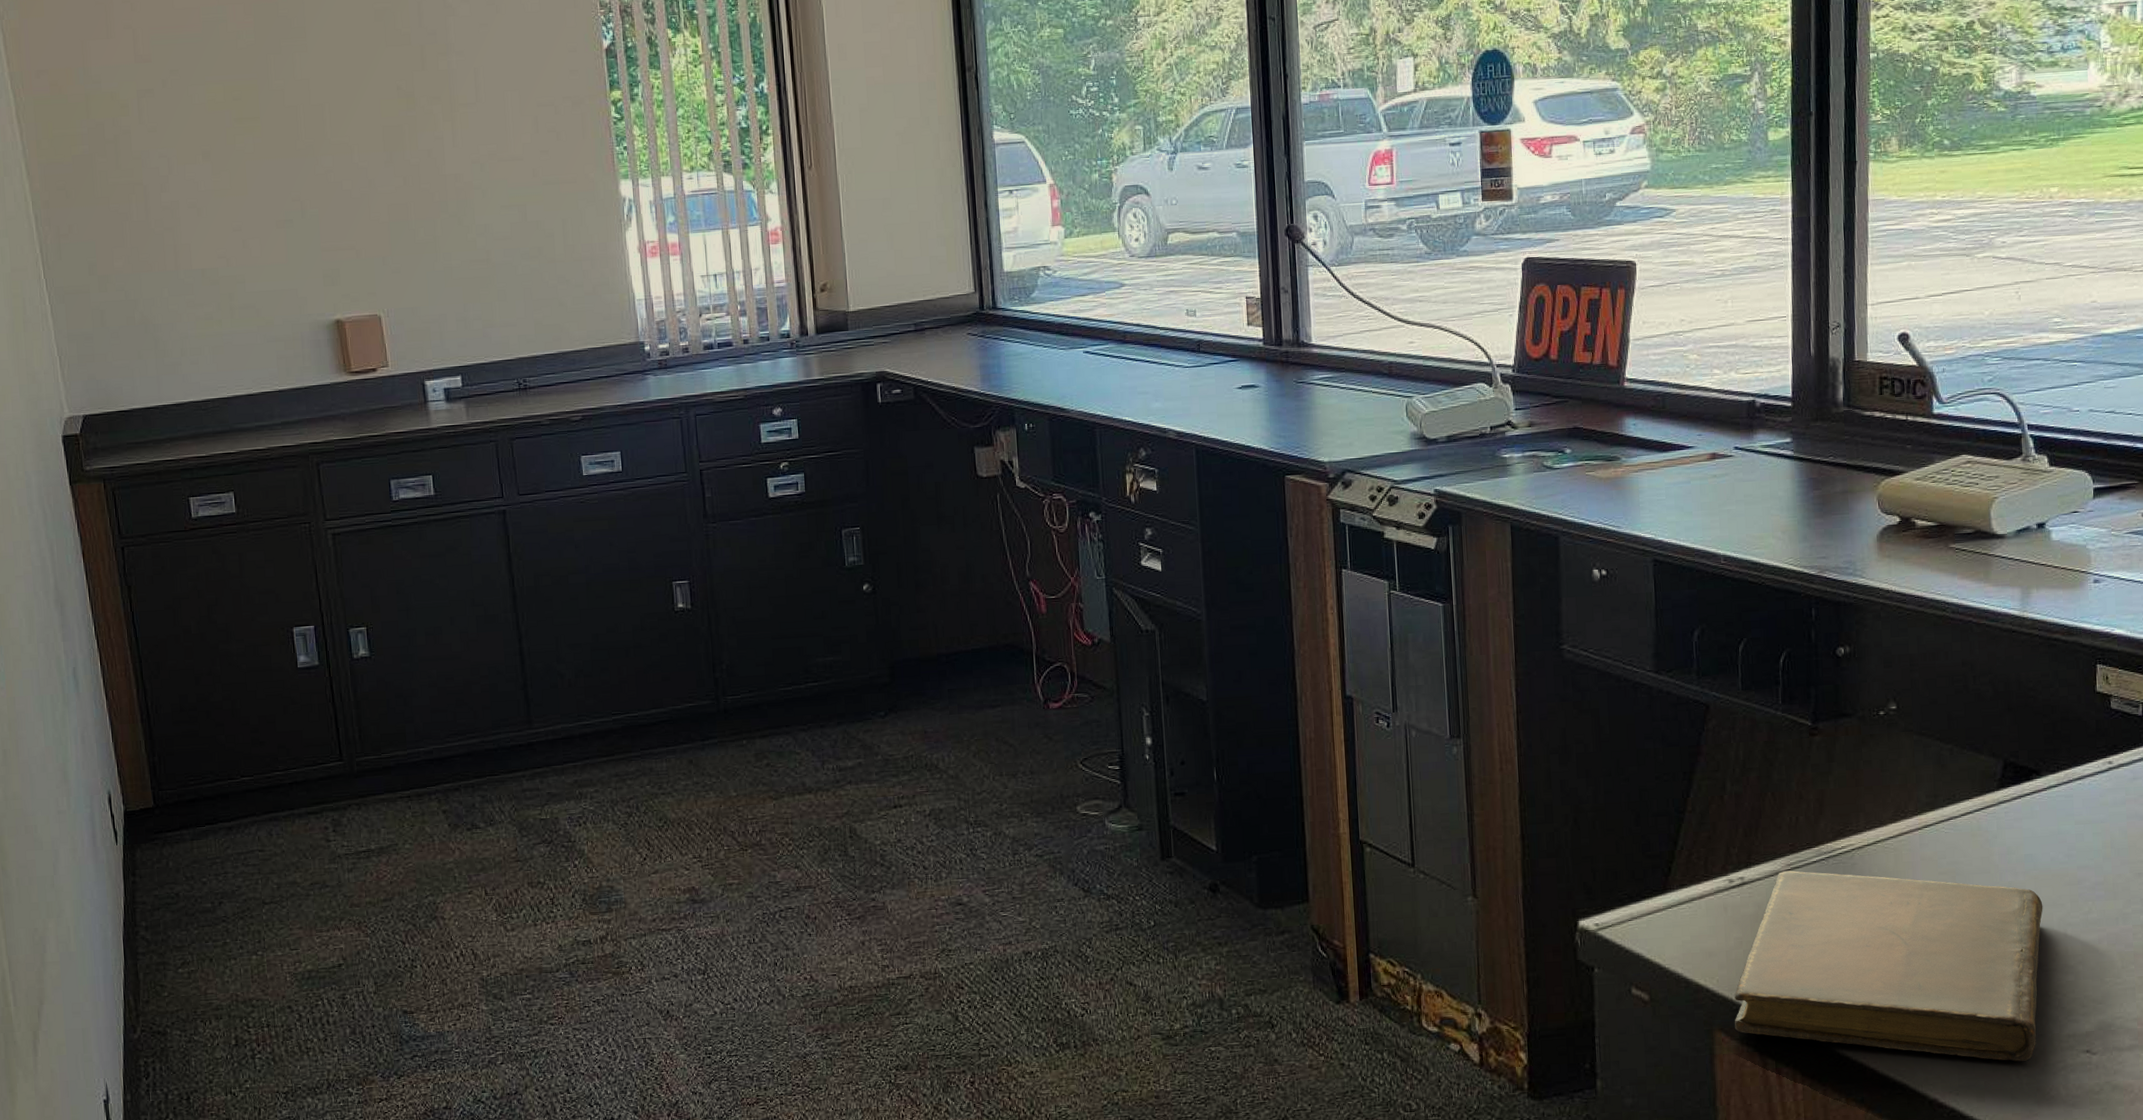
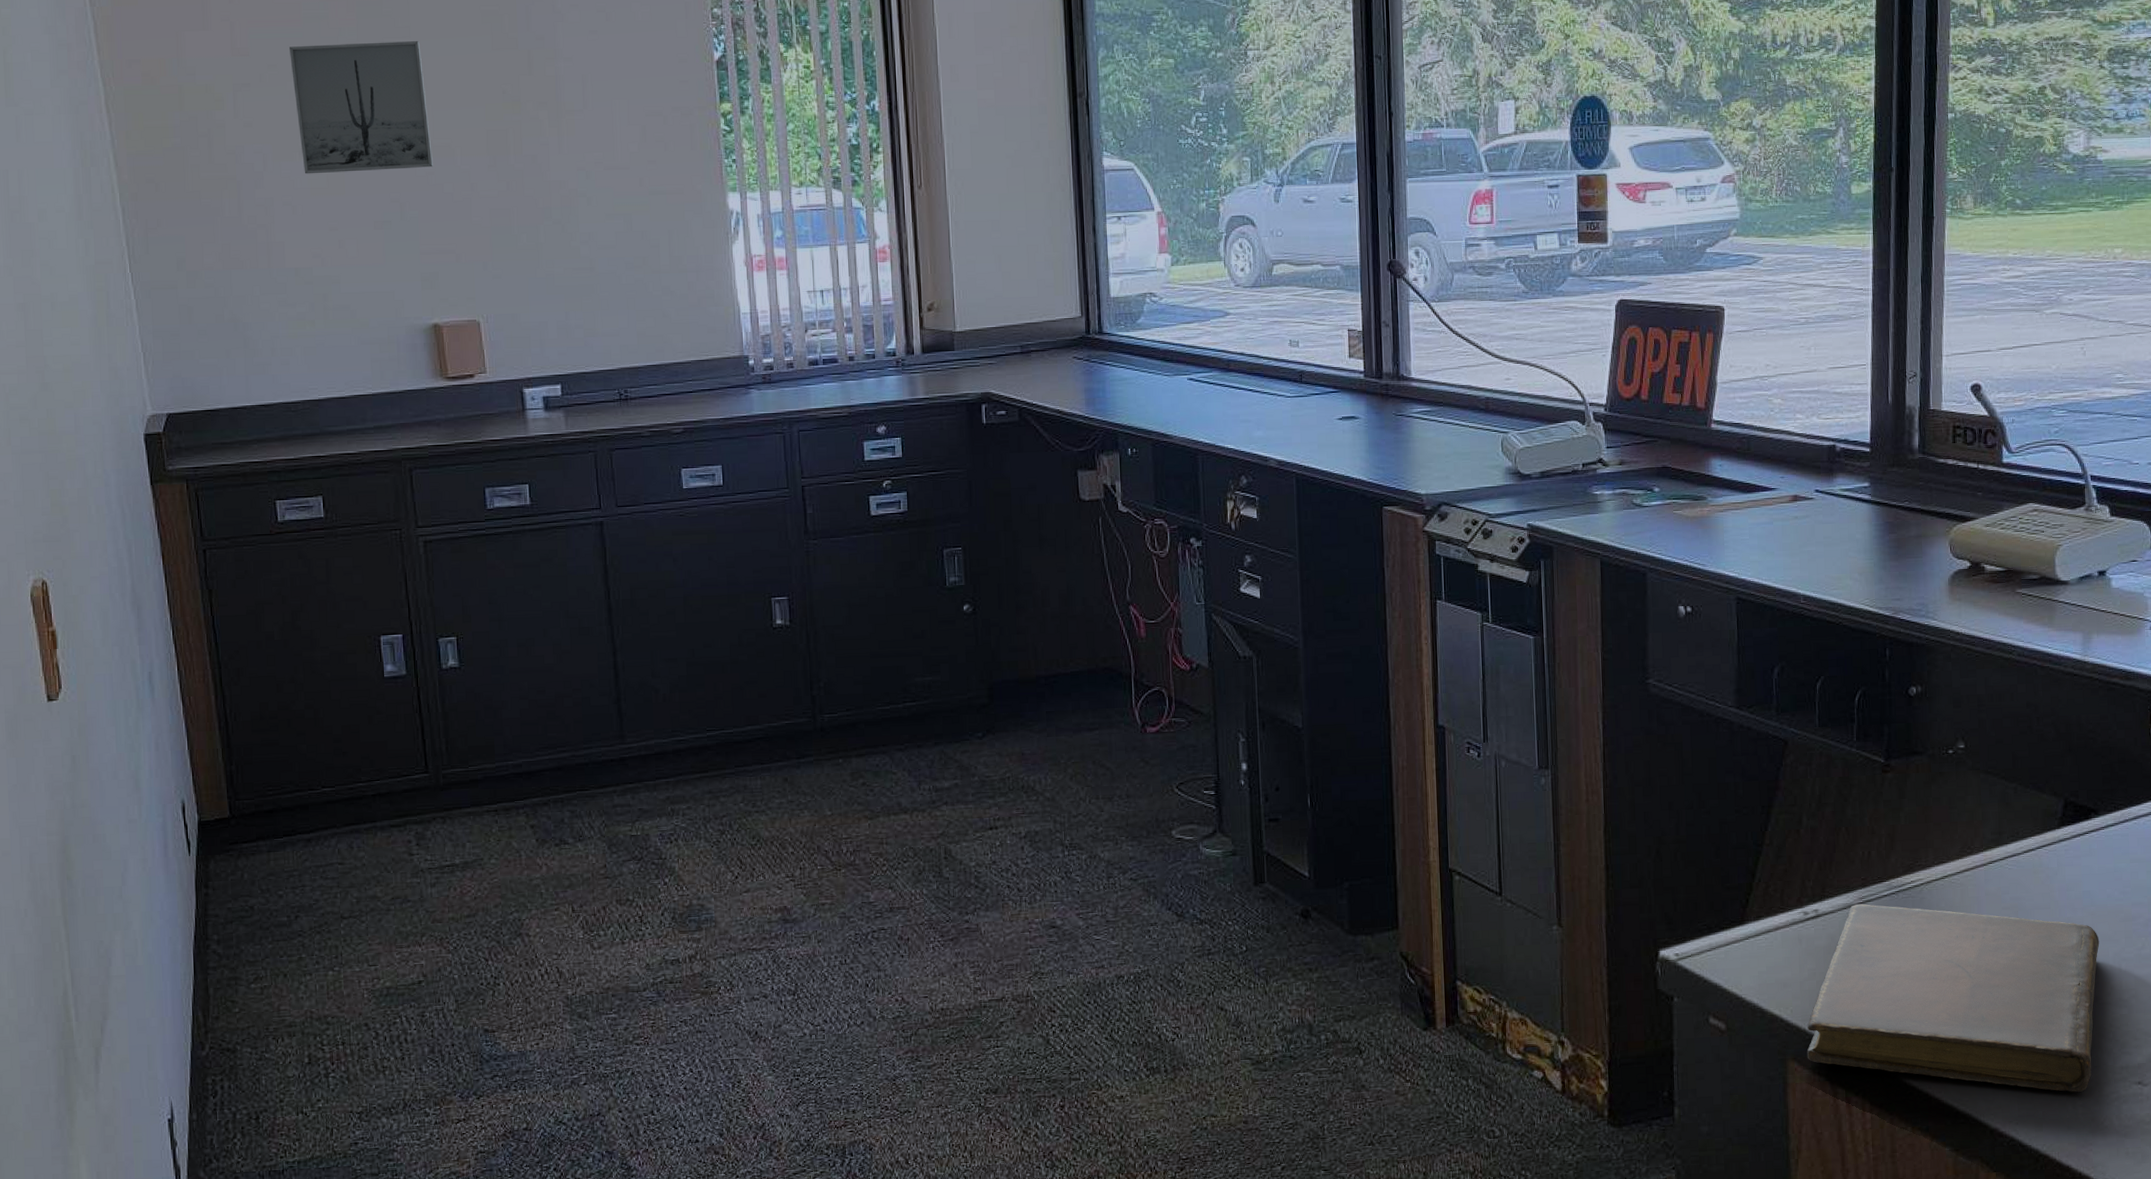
wall art: none [190,41,332,177] -> present [290,41,434,174]

